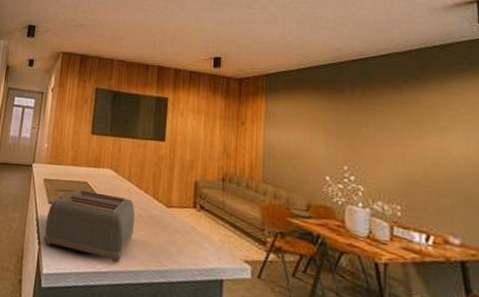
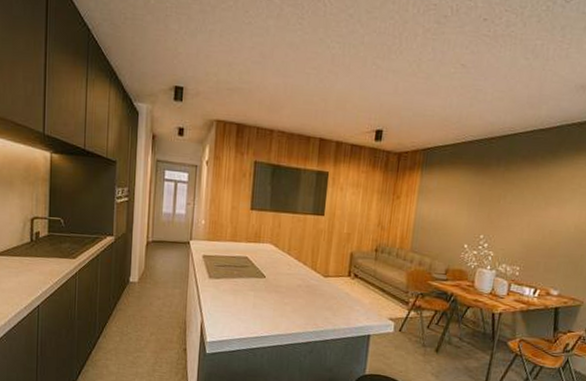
toaster: present [43,189,135,264] -> none [206,264,294,329]

